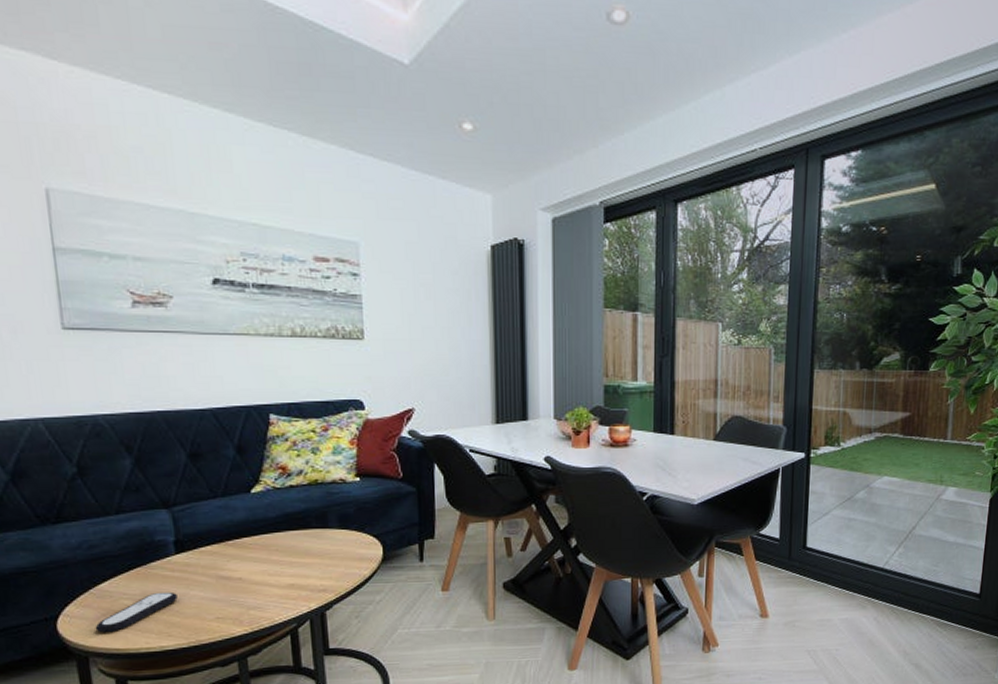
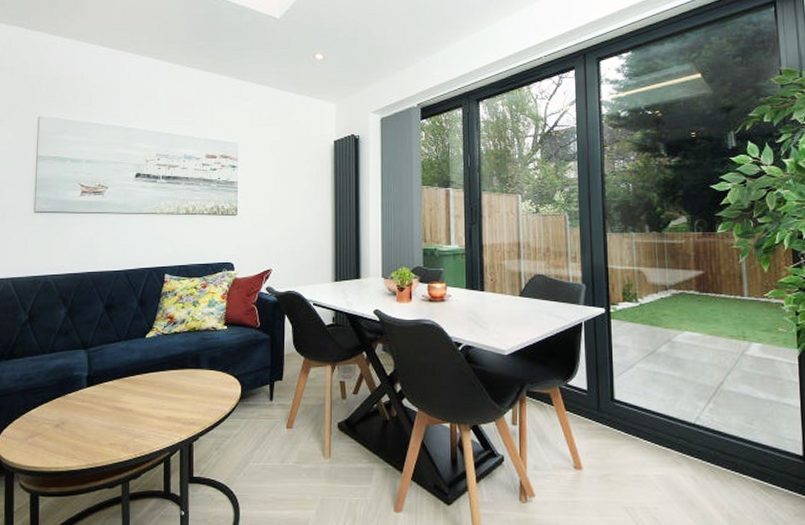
remote control: present [95,591,178,633] -> none [22,419,84,453]

